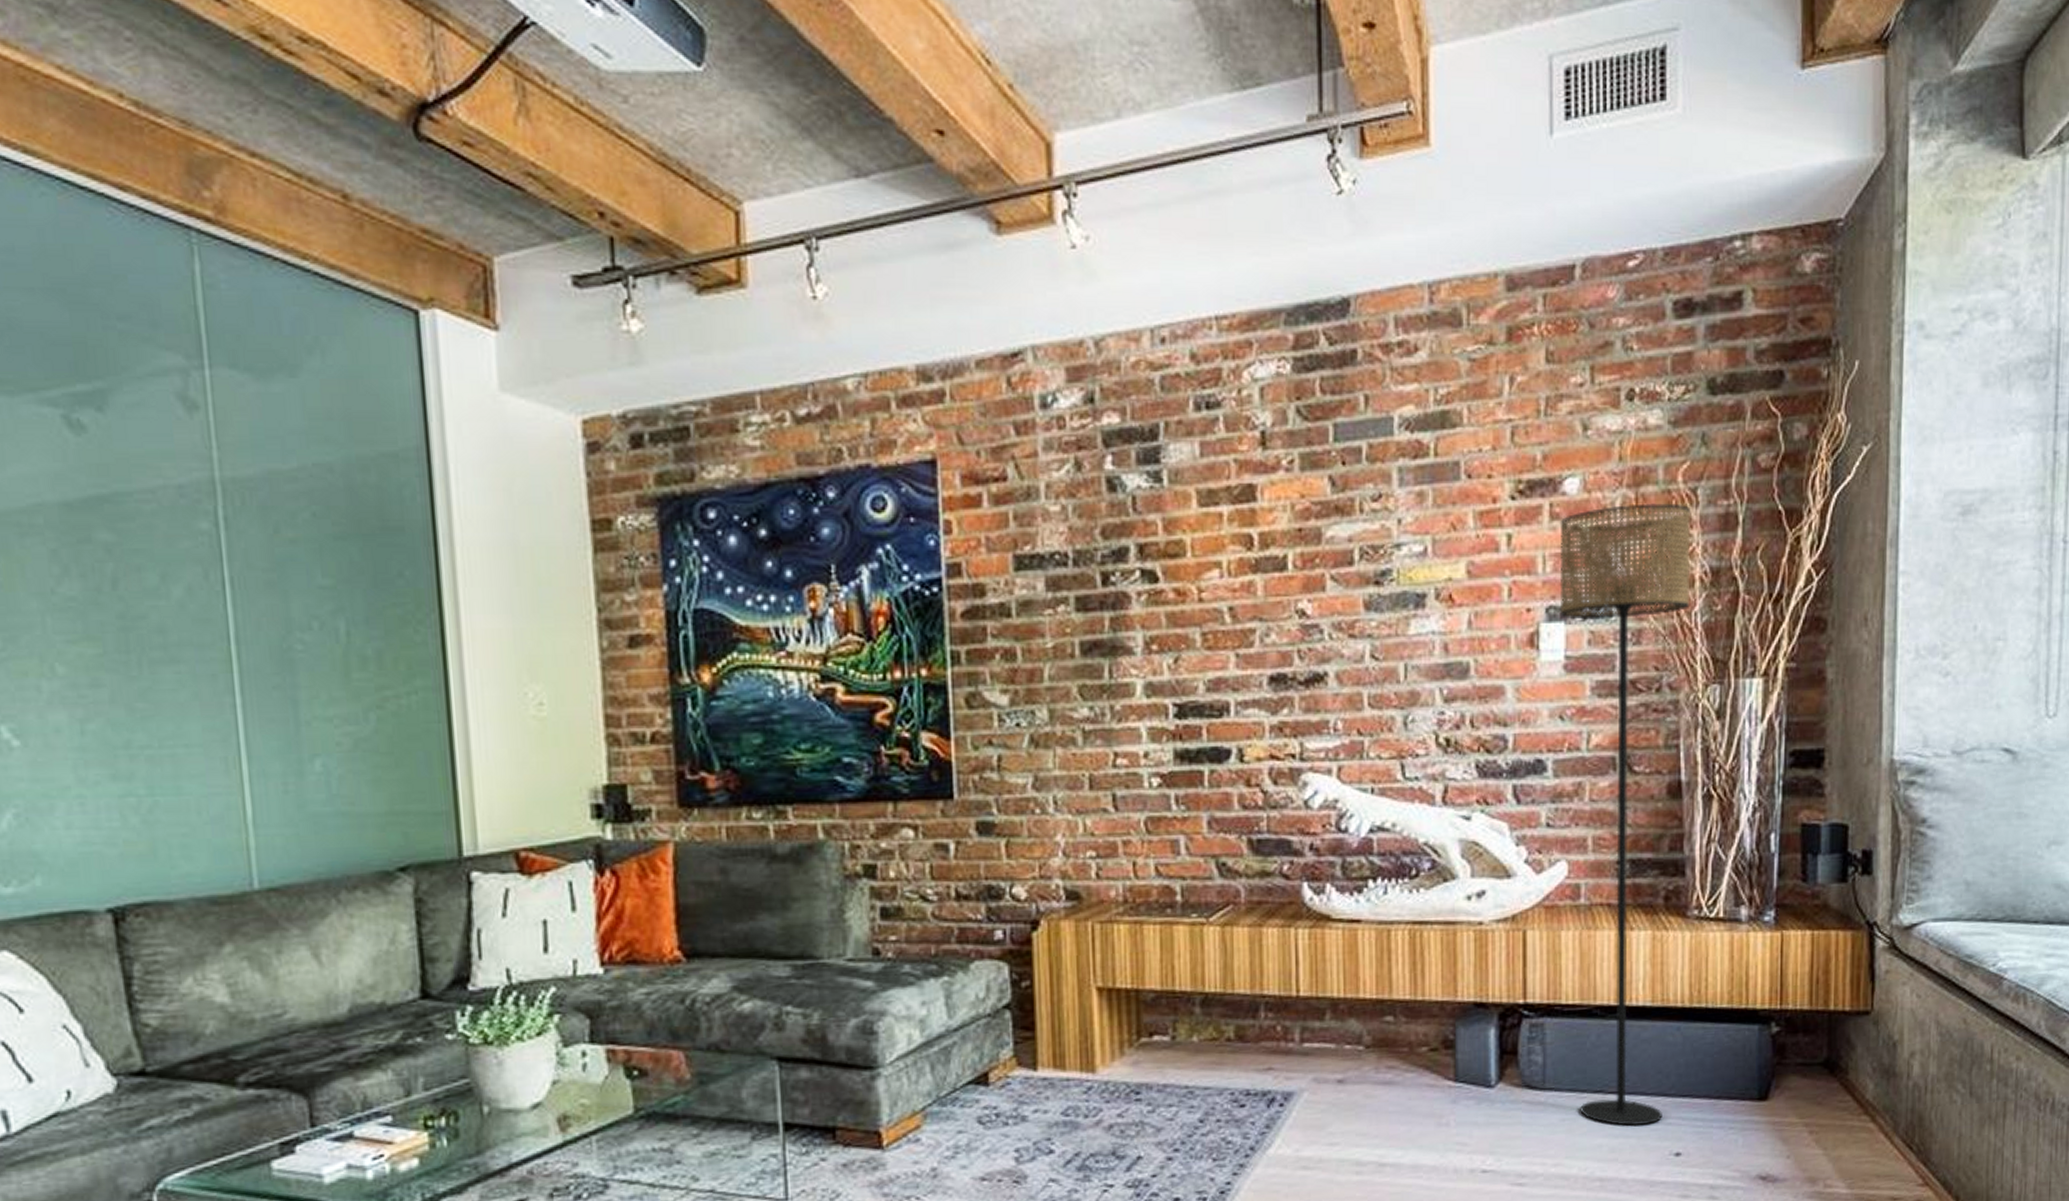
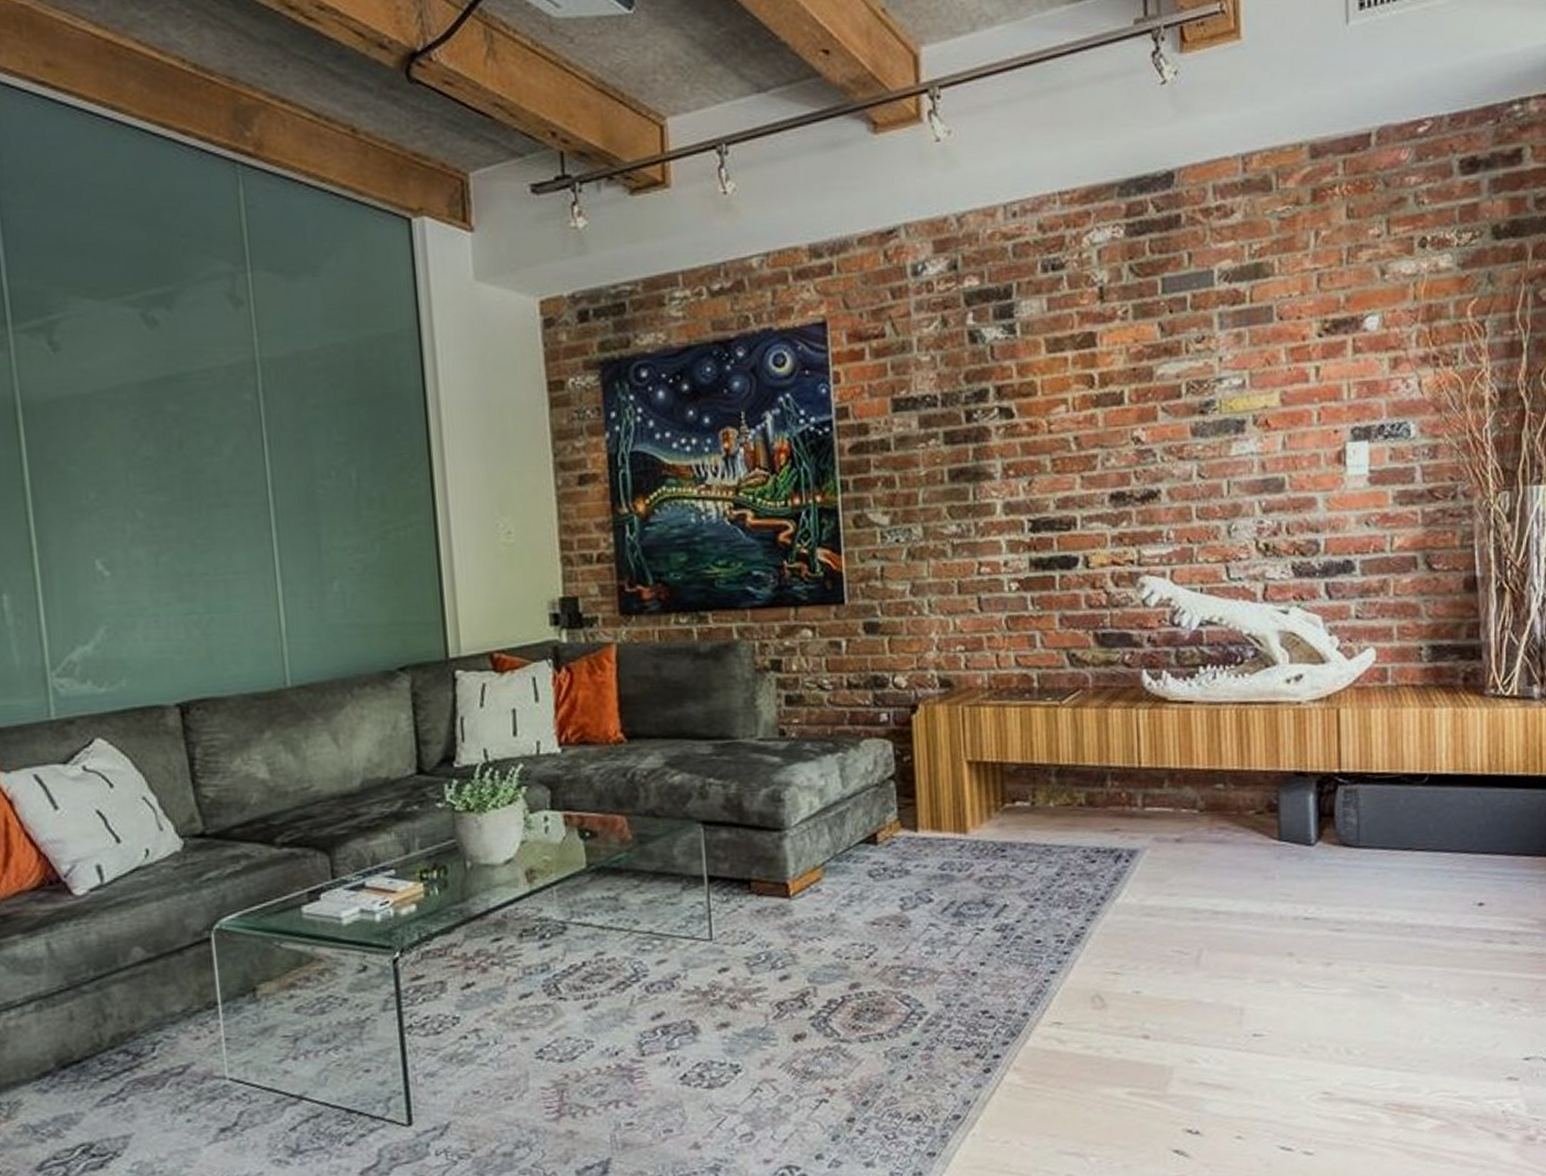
floor lamp: present [1559,503,1691,1126] -> none [1362,335,1481,880]

